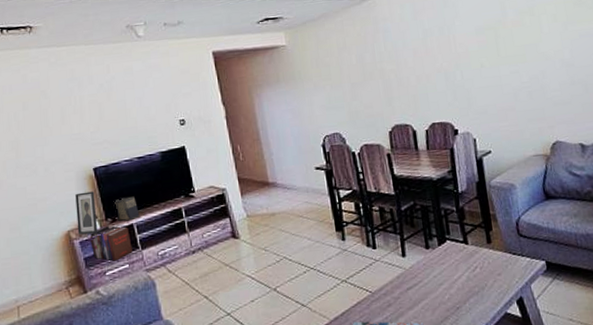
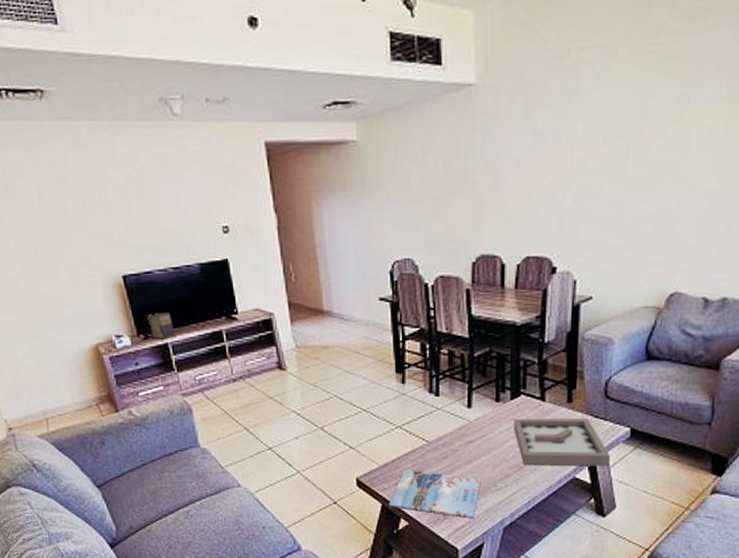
picture frame: present [75,191,99,235] -> none [103,302,130,350]
books: present [89,226,133,261] -> none [119,343,168,382]
decorative tray: none [444,256,535,306] -> present [513,418,611,467]

